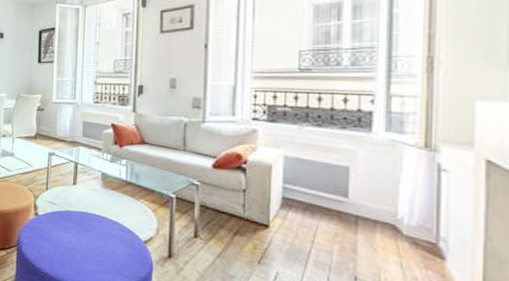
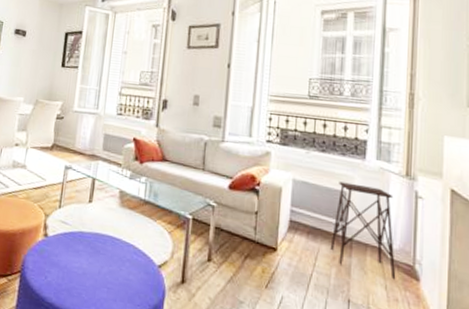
side table: none [330,156,414,258] -> present [330,181,396,280]

